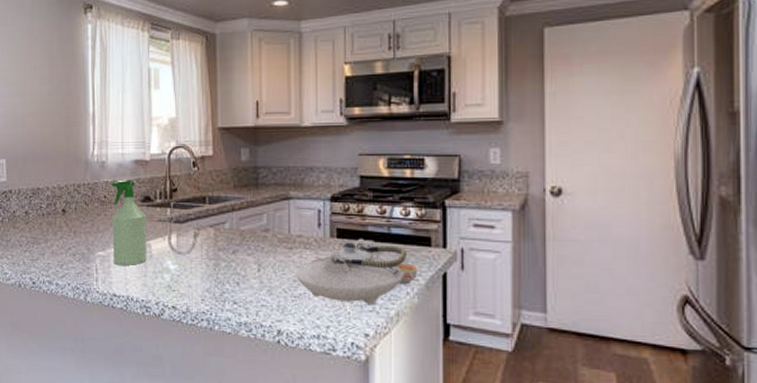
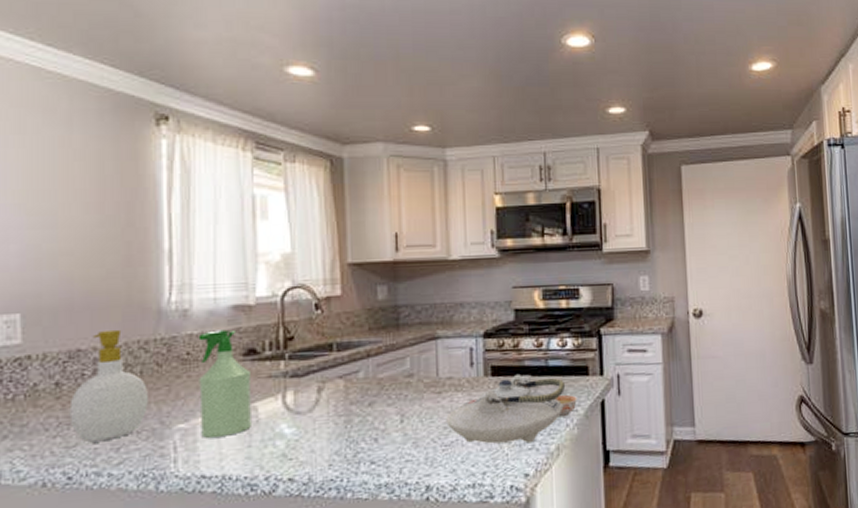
soap bottle: none [33,174,80,259] -> present [69,329,148,443]

